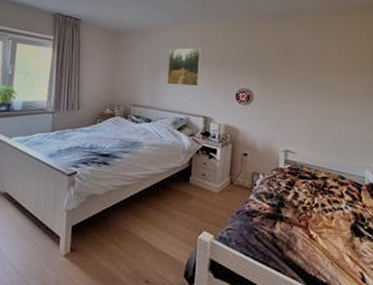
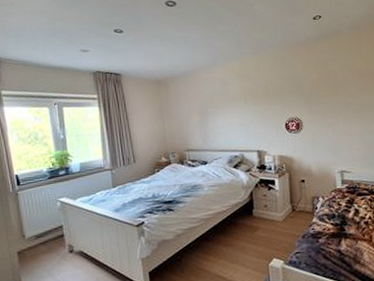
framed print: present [167,47,201,87] -> none [213,84,248,125]

